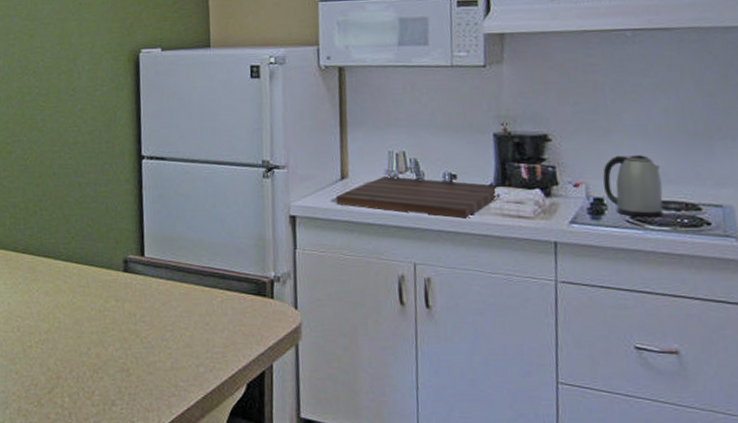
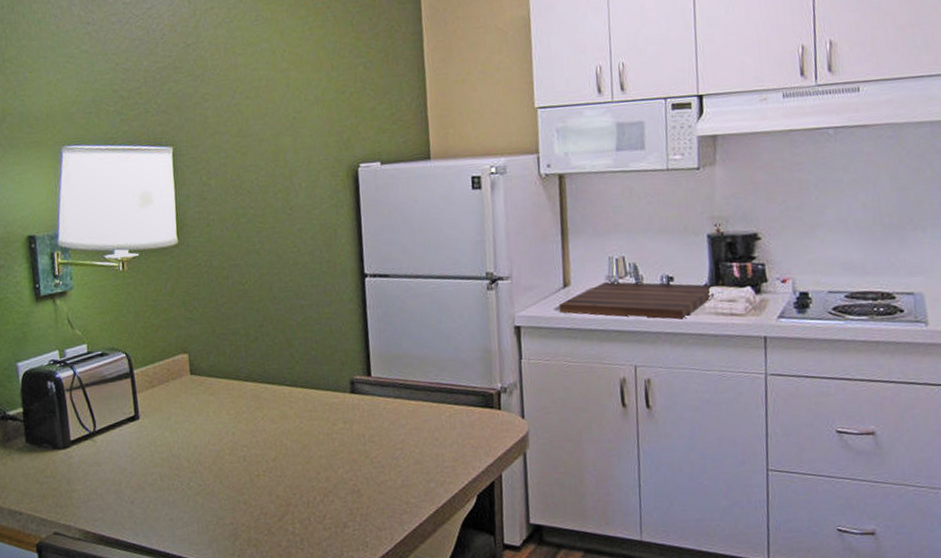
kettle: present [603,155,663,218] -> none [808,249,862,309]

